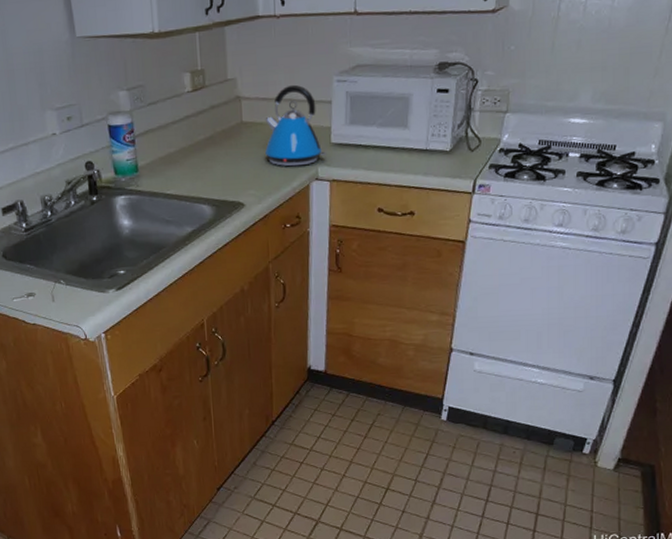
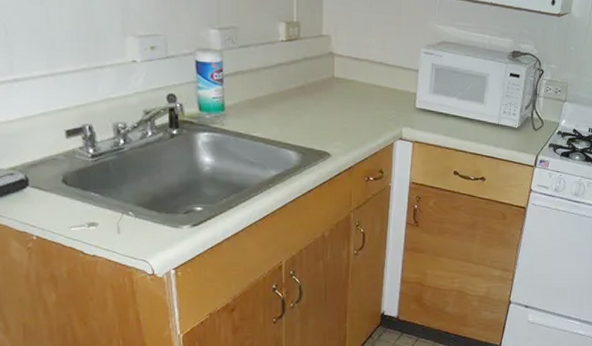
kettle: present [264,84,326,167] -> none [353,49,410,125]

